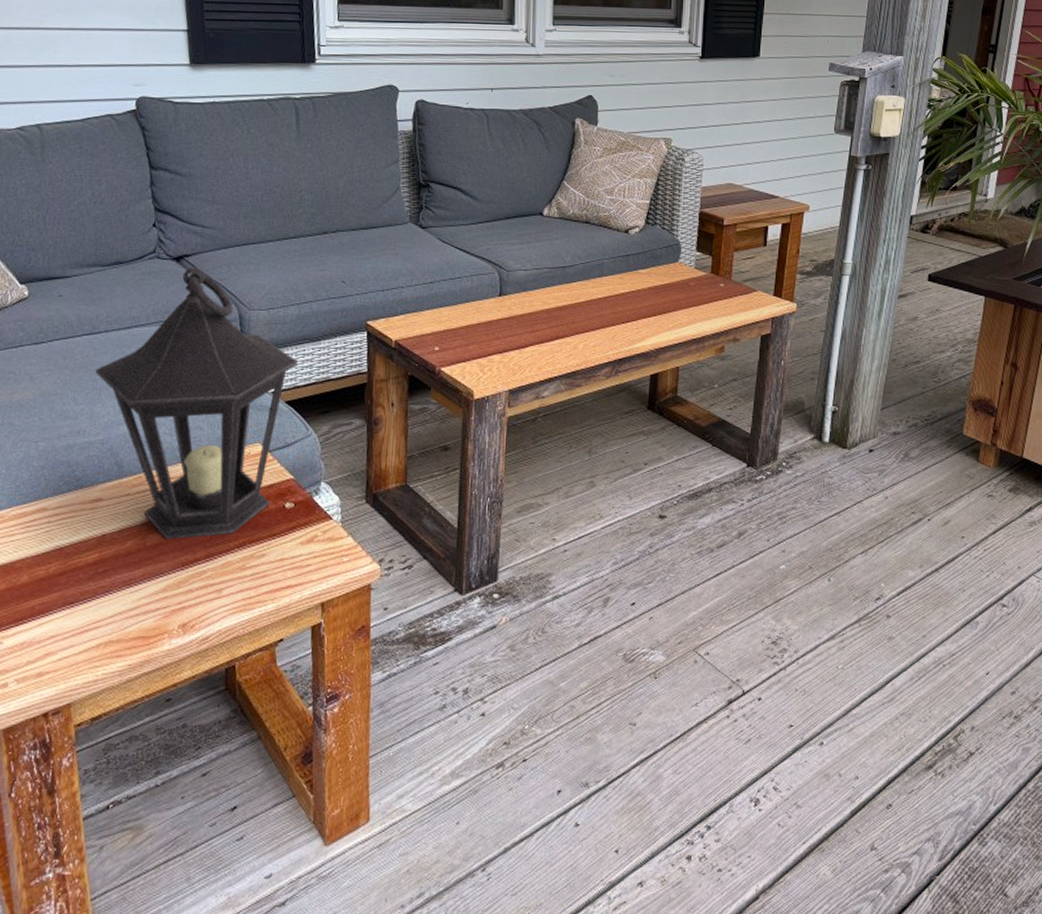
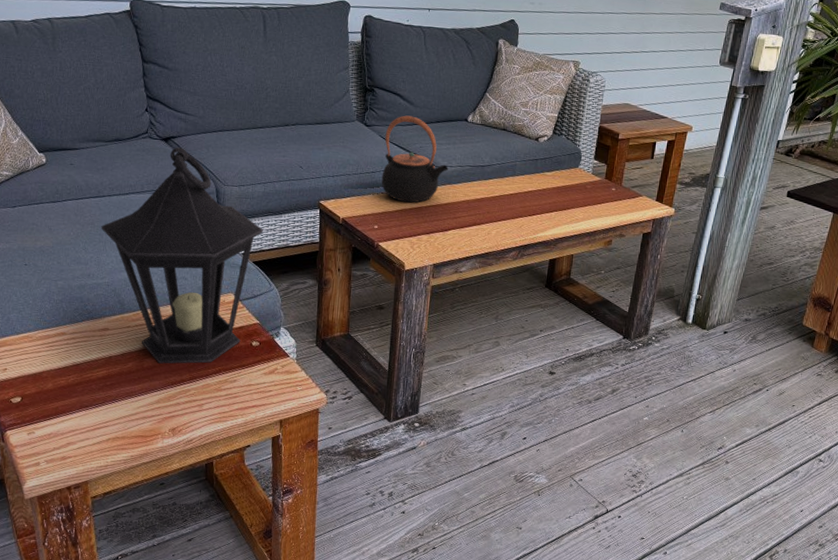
teapot: none [441,213,522,317] -> present [381,115,448,203]

